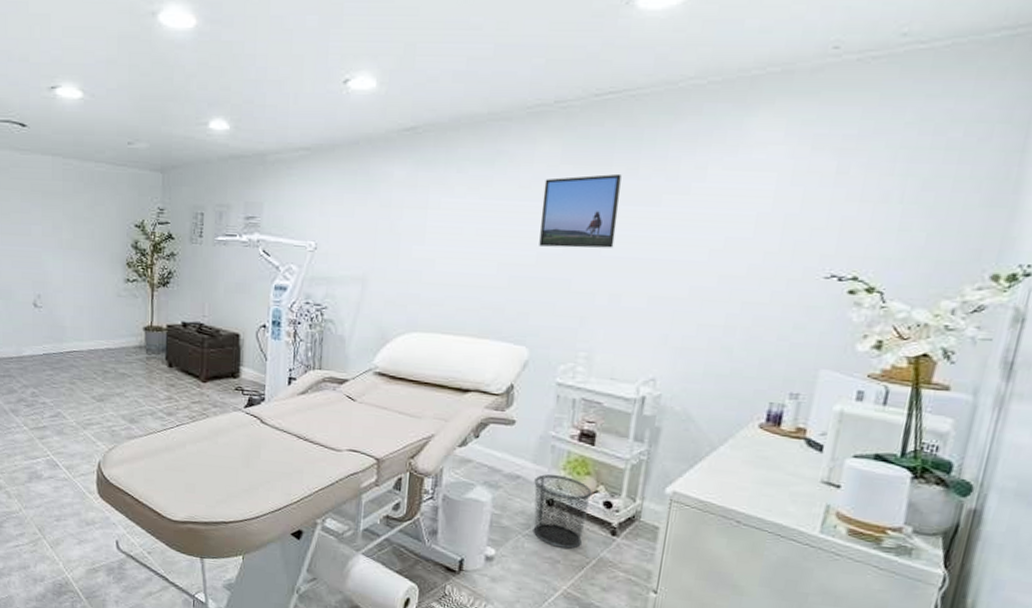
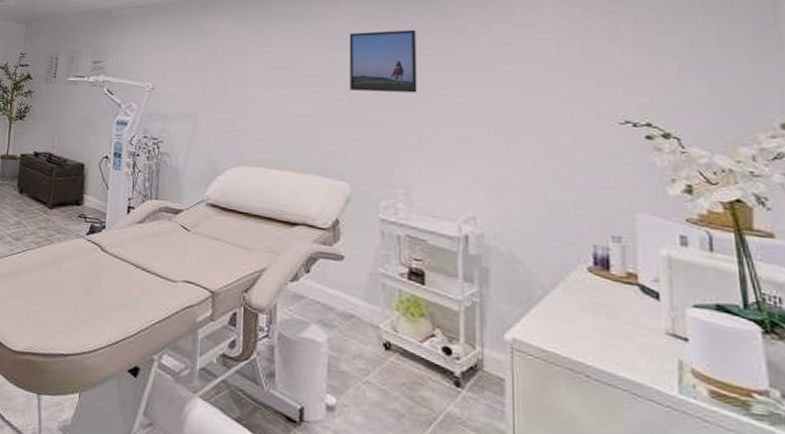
waste bin: present [533,474,593,549] -> none [369,314,430,401]

